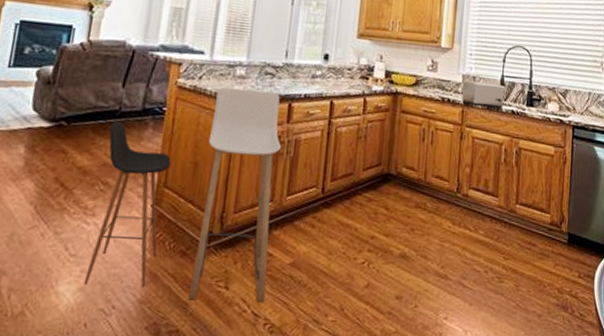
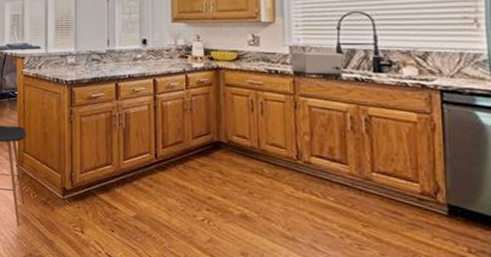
bar stool: present [189,87,282,303] -> none [52,73,116,247]

